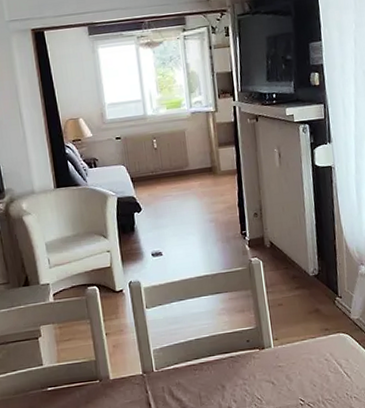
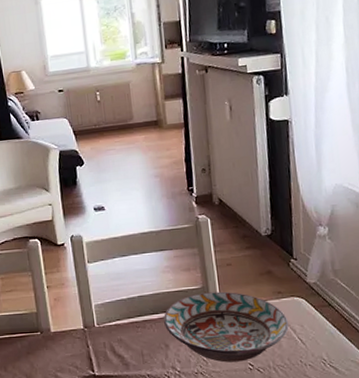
decorative bowl: none [219,331,336,400] -> present [163,291,289,363]

